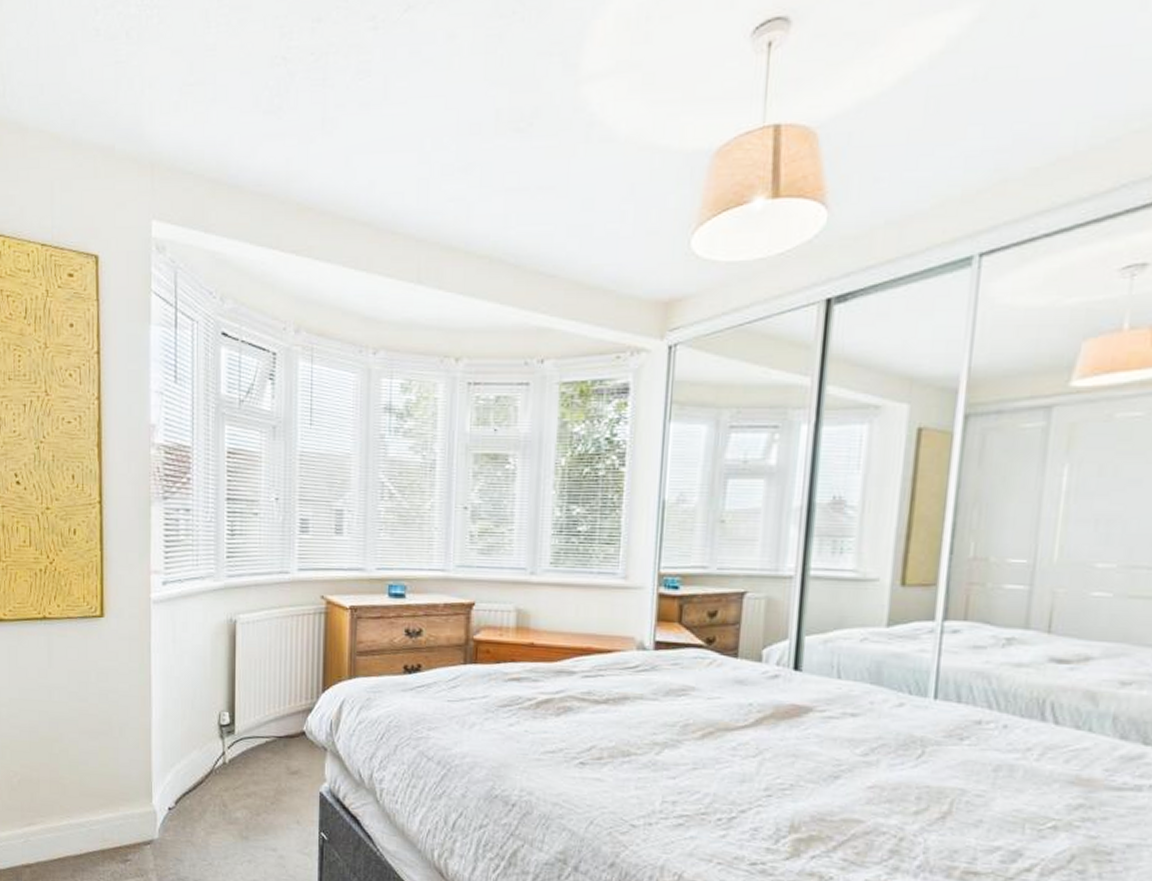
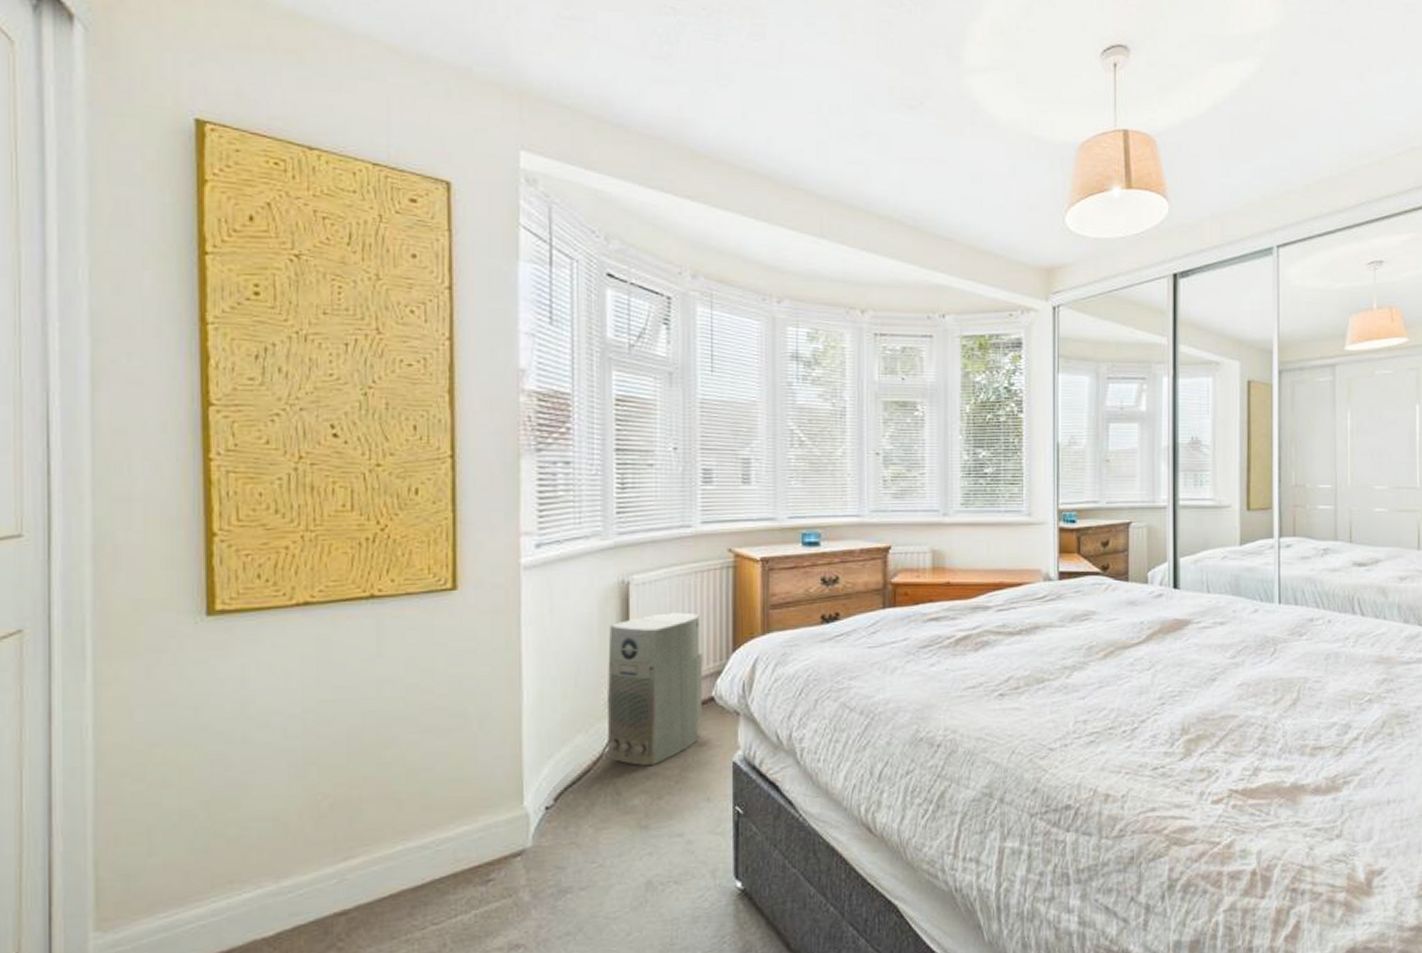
air purifier: none [216,651,297,785] -> present [607,612,703,766]

